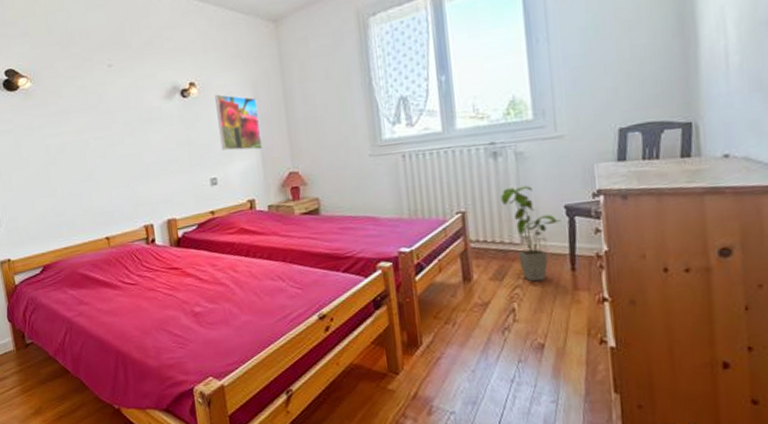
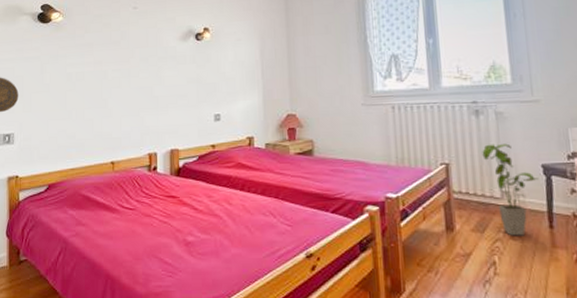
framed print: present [215,94,263,151] -> none [226,39,265,92]

